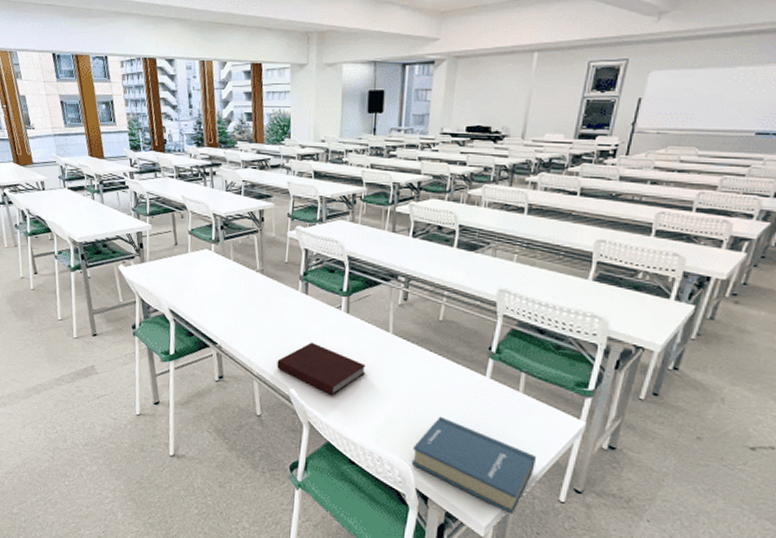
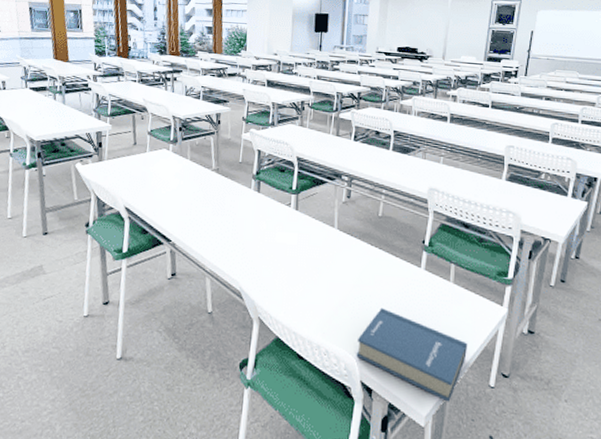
notebook: present [277,342,366,396] -> none [229,238,313,291]

